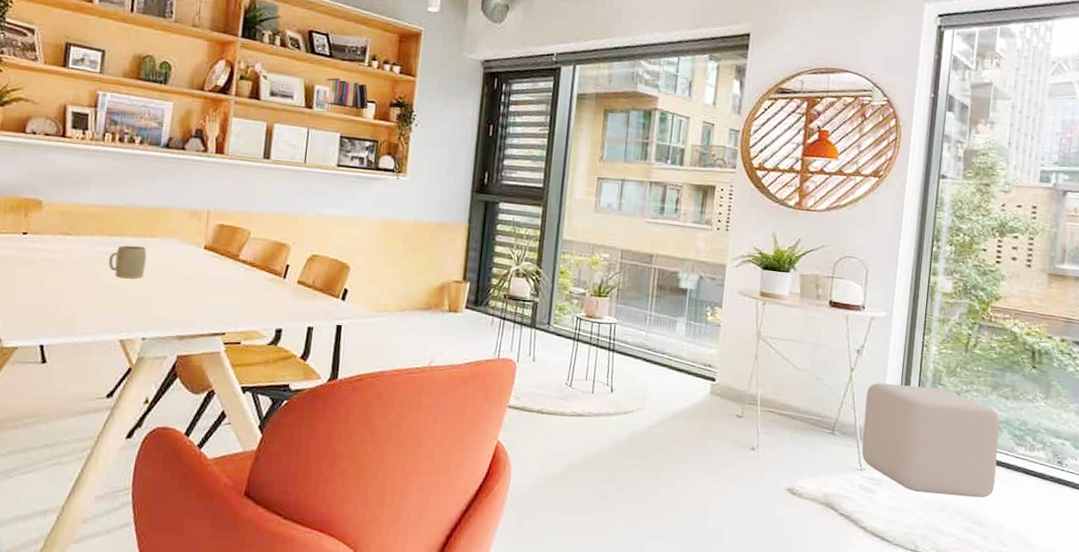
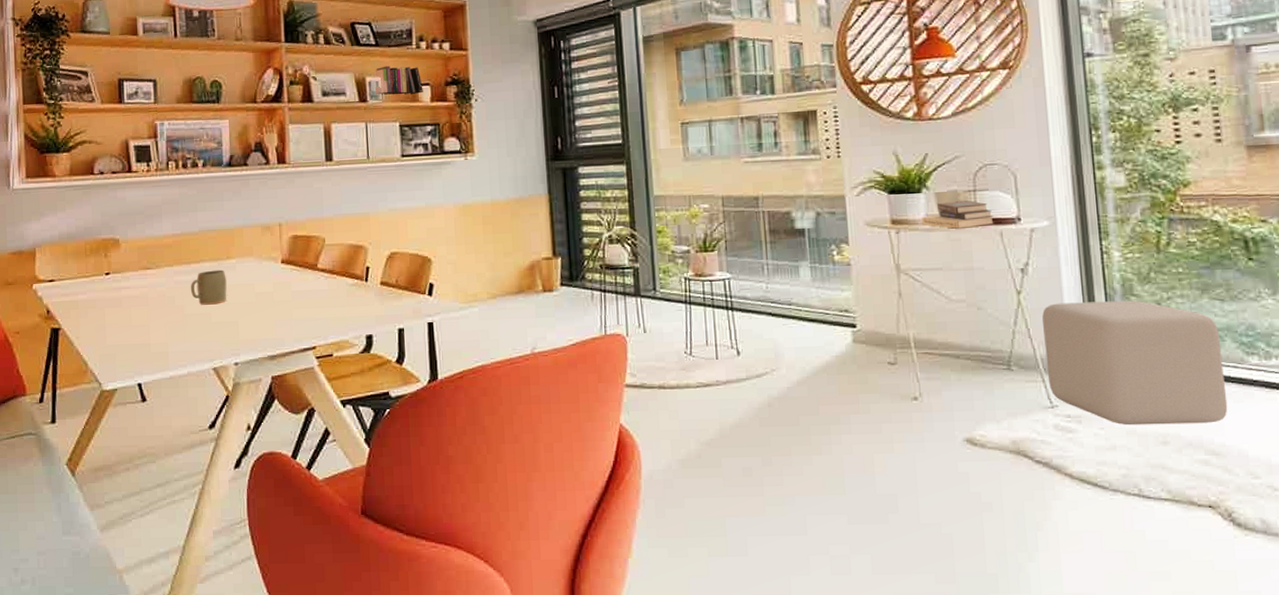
books: none [785,283,844,309] -> present [922,200,994,229]

